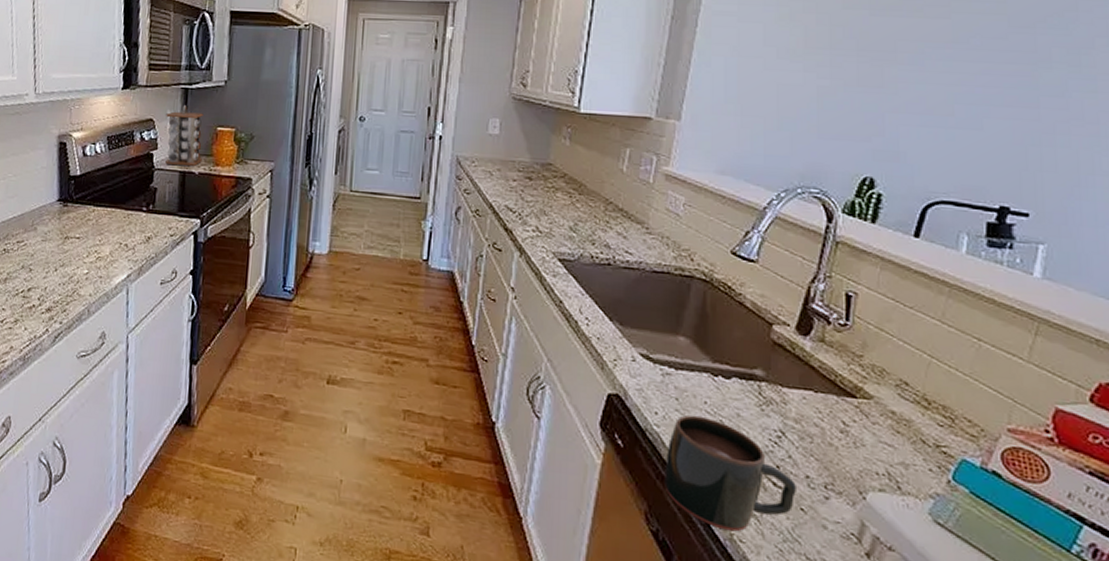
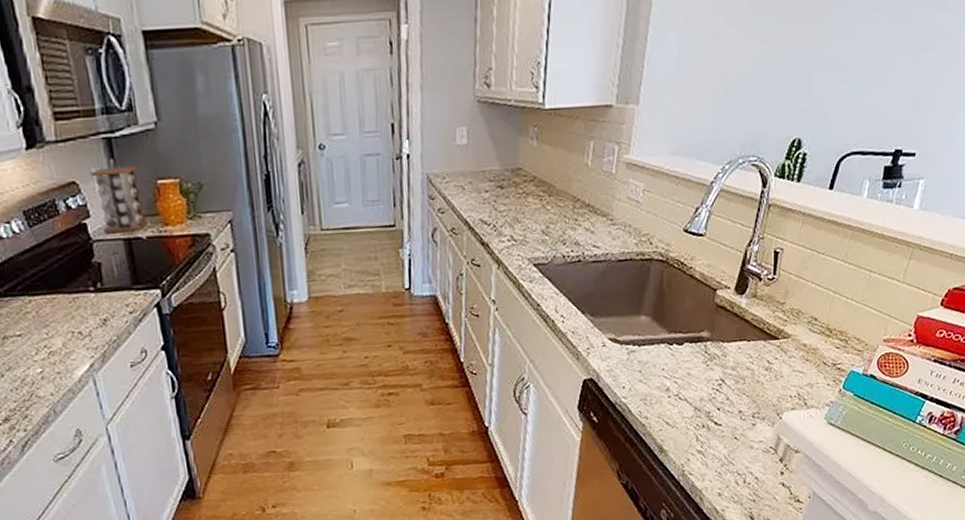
mug: present [664,414,796,532] -> none [632,381,732,469]

